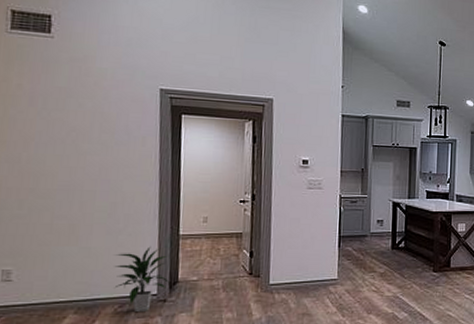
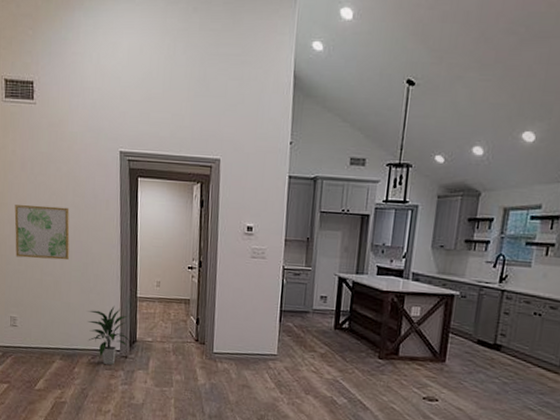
wall art: none [14,142,94,201] -> present [14,205,70,260]

